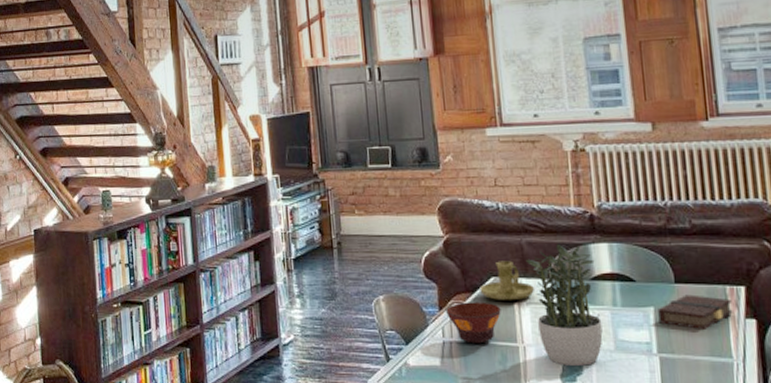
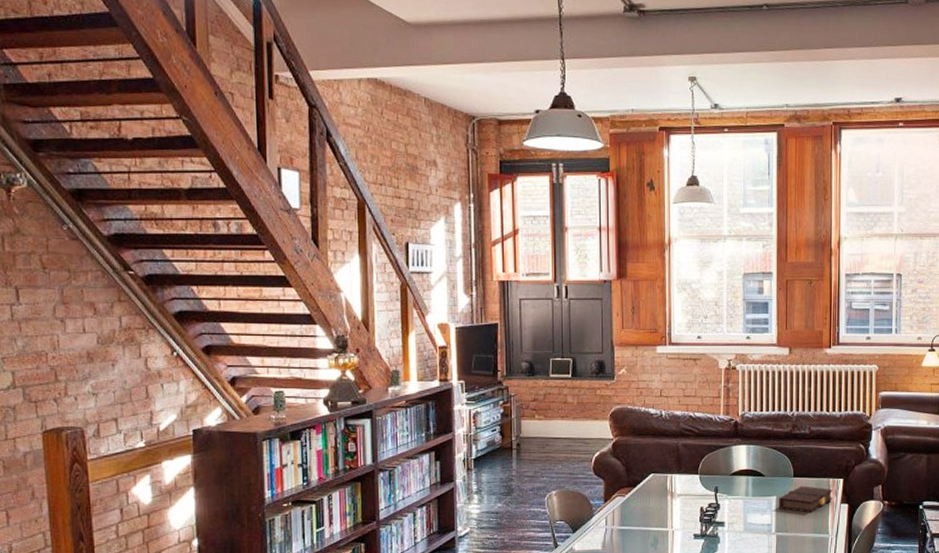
bowl: present [446,302,501,344] -> none [610,494,656,530]
candle holder: present [480,261,534,301] -> none [640,460,685,494]
potted plant: present [525,243,603,366] -> none [679,445,736,545]

